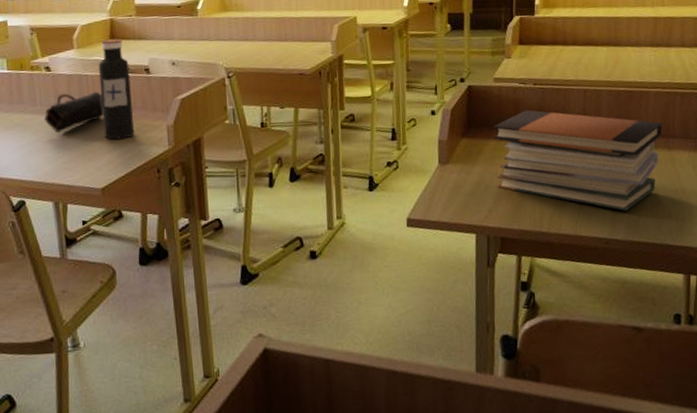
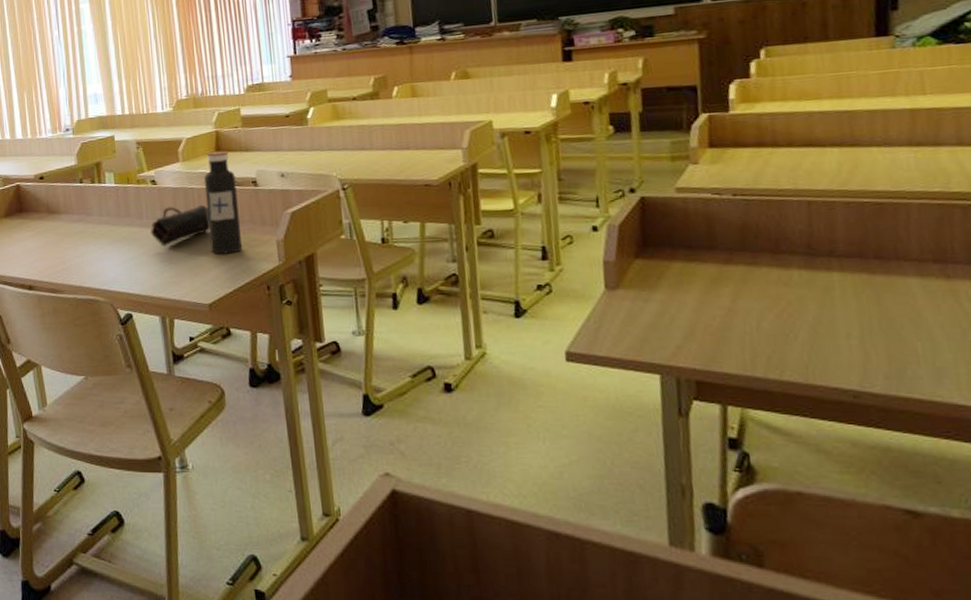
book stack: present [493,110,663,211] -> none [678,226,935,357]

